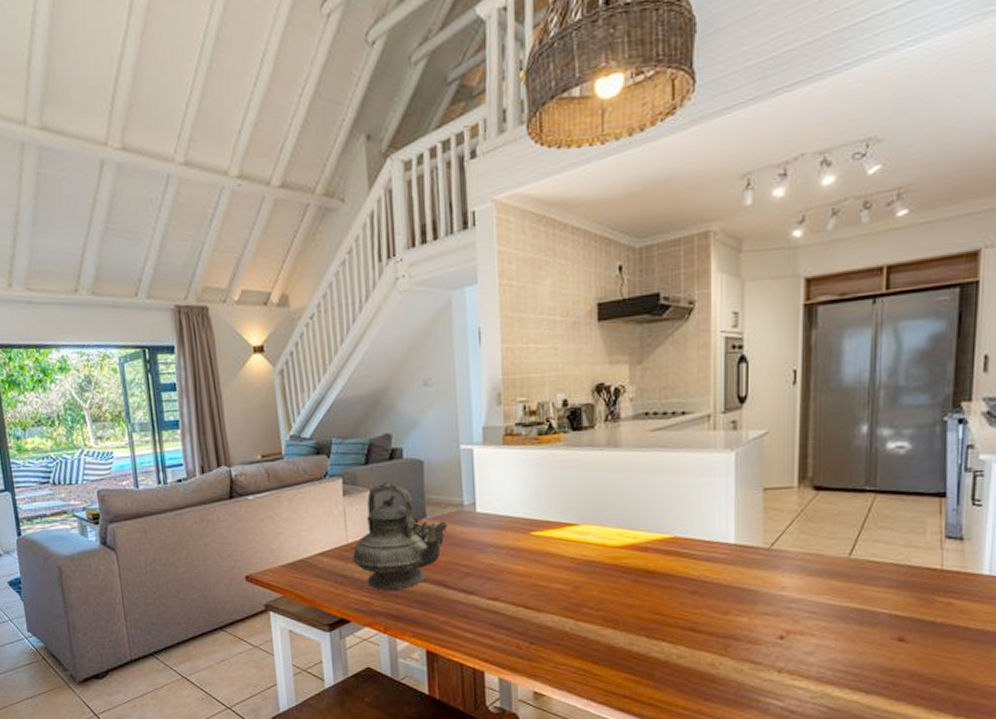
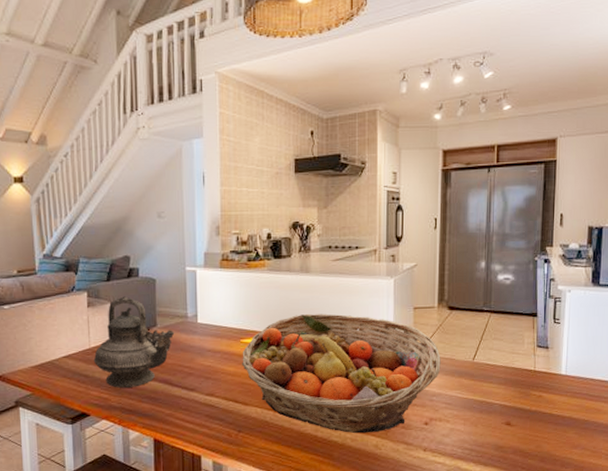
fruit basket: none [533,498,802,649] -> present [242,314,441,434]

